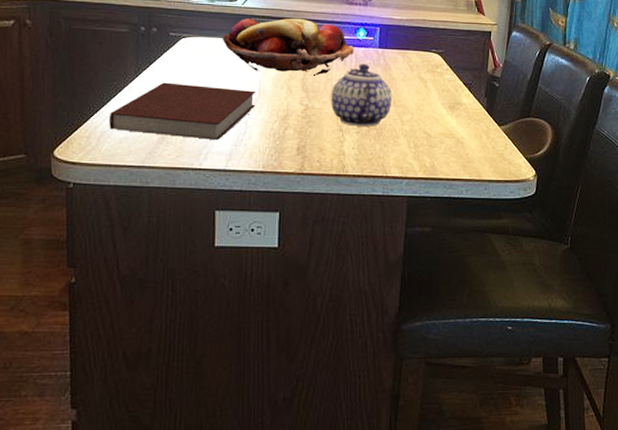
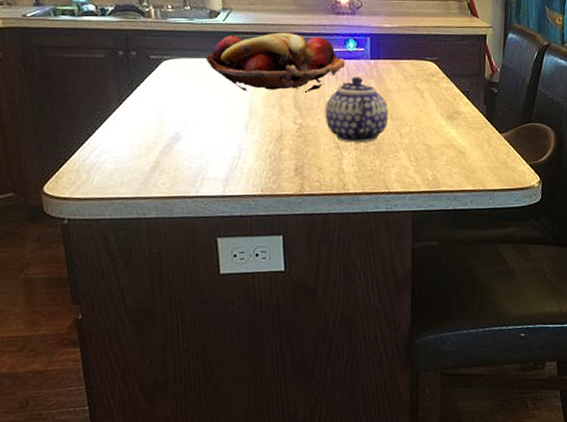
notebook: present [109,82,256,141] -> none [97,108,248,166]

